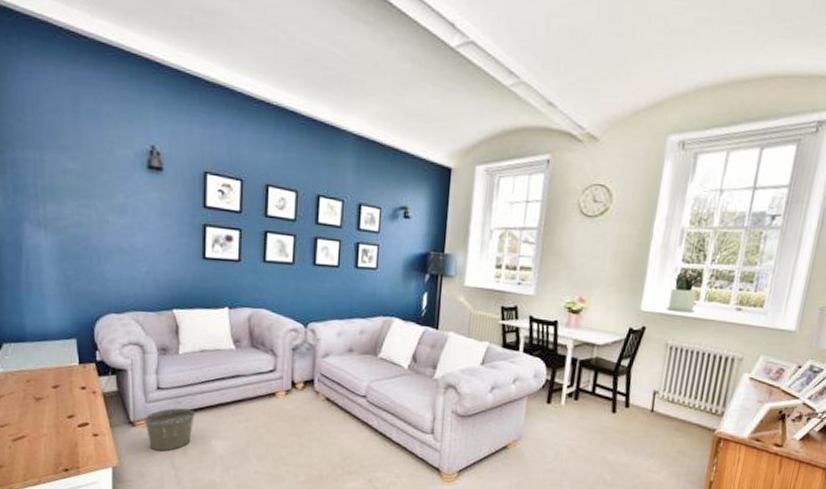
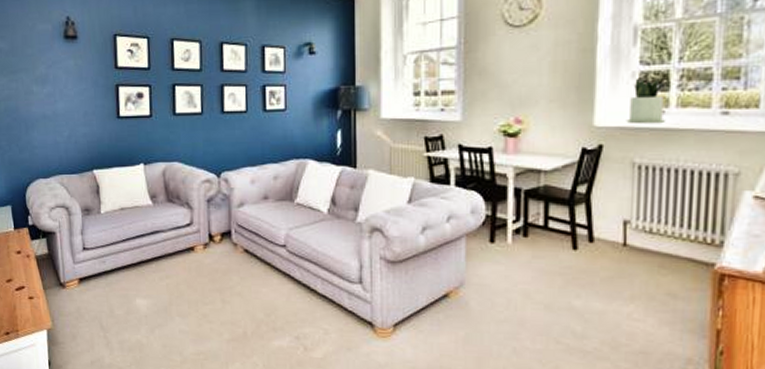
basket: present [143,408,196,452] -> none [72,268,120,312]

